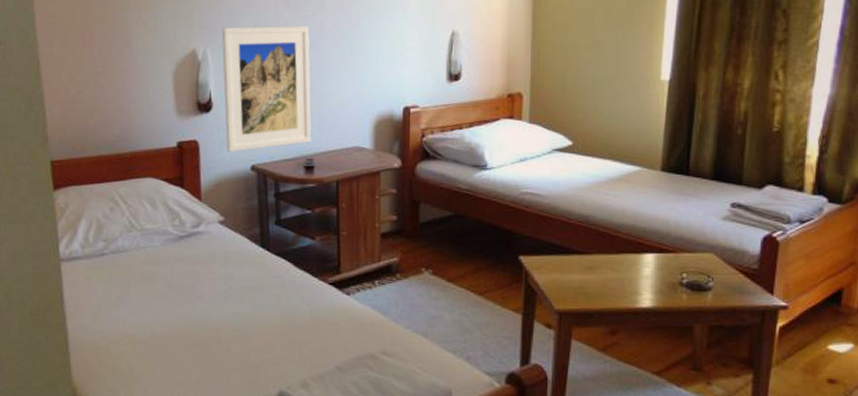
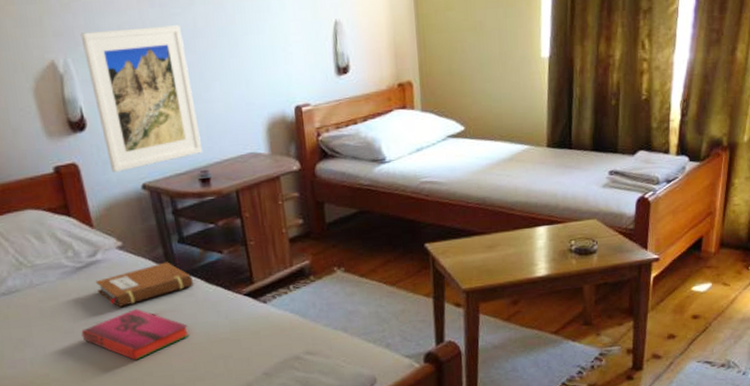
hardback book: none [172,283,271,334] -> present [81,309,189,361]
notebook: none [193,241,283,280] -> present [95,262,193,308]

